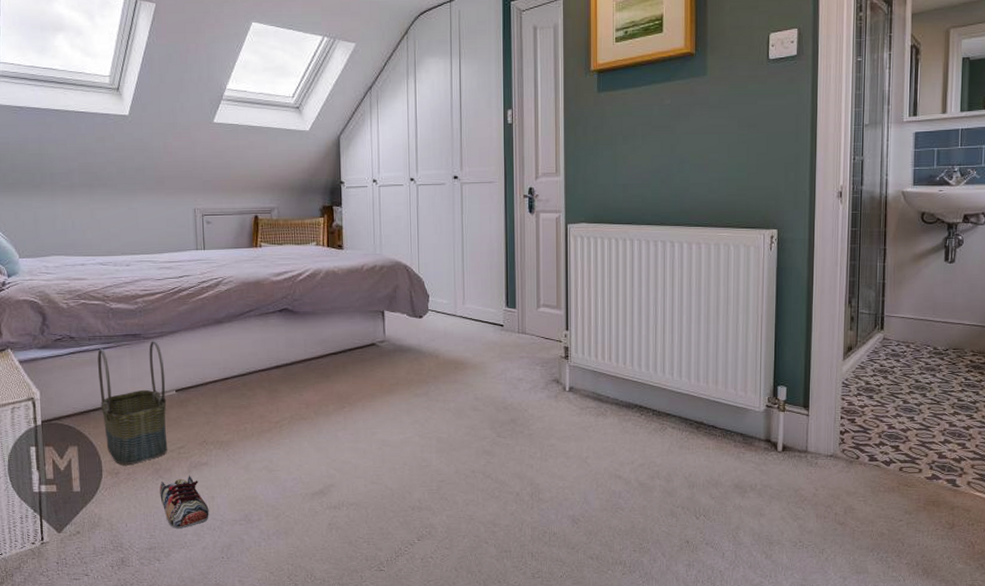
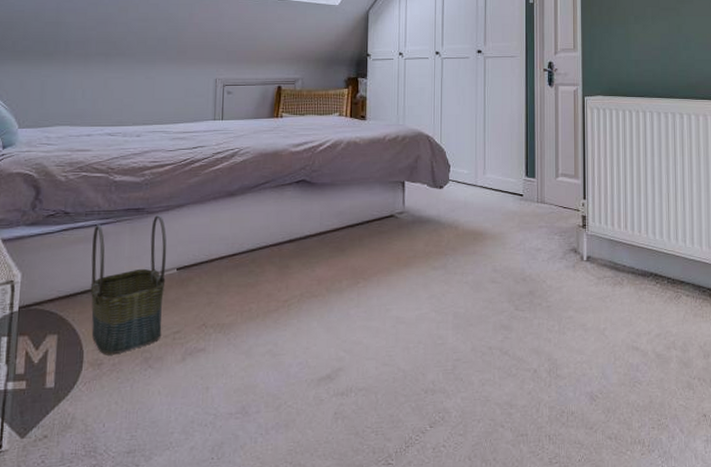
shoe: present [159,475,209,529] -> none [147,363,202,427]

